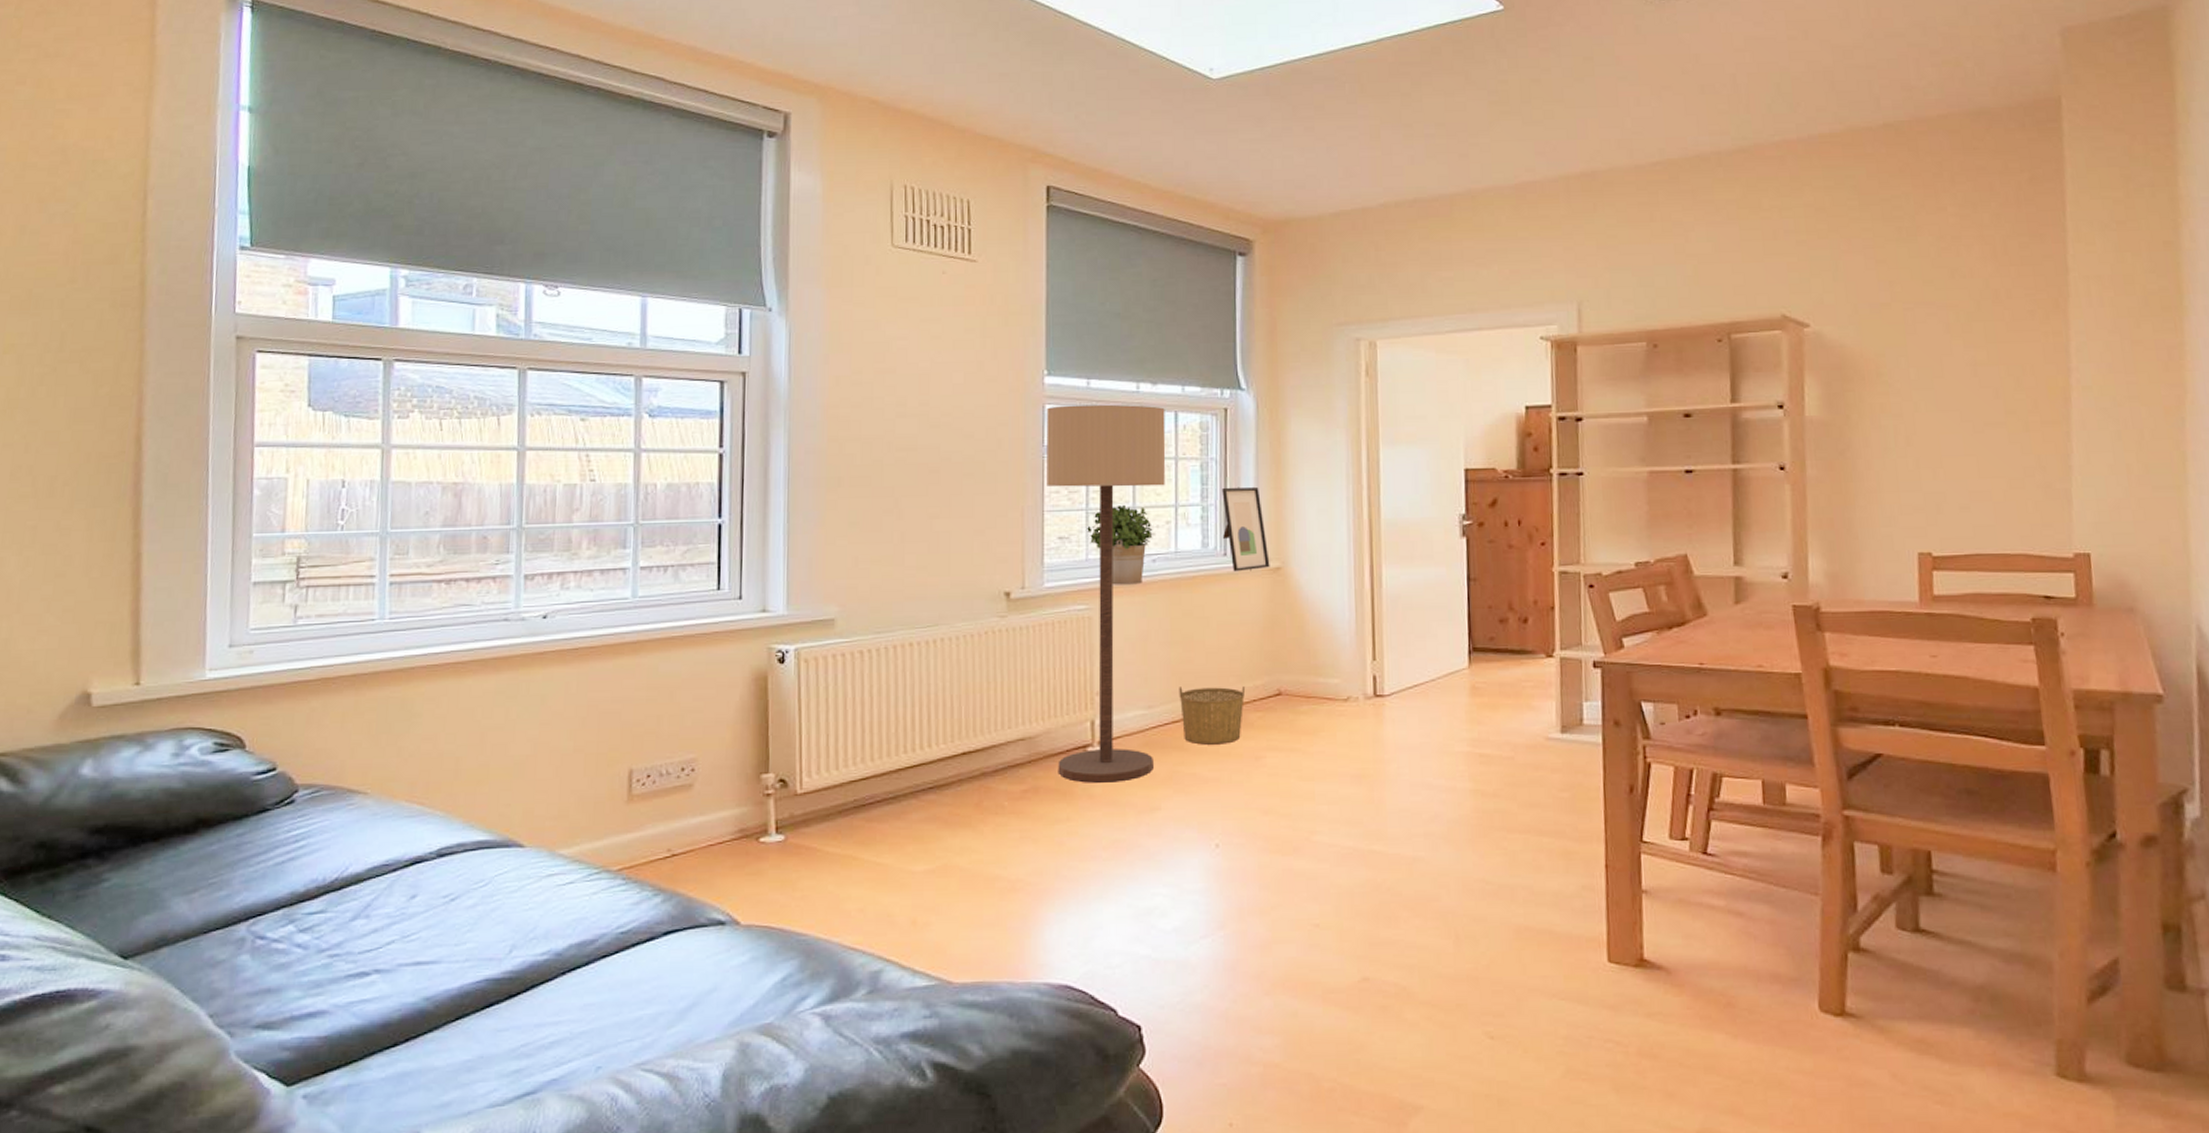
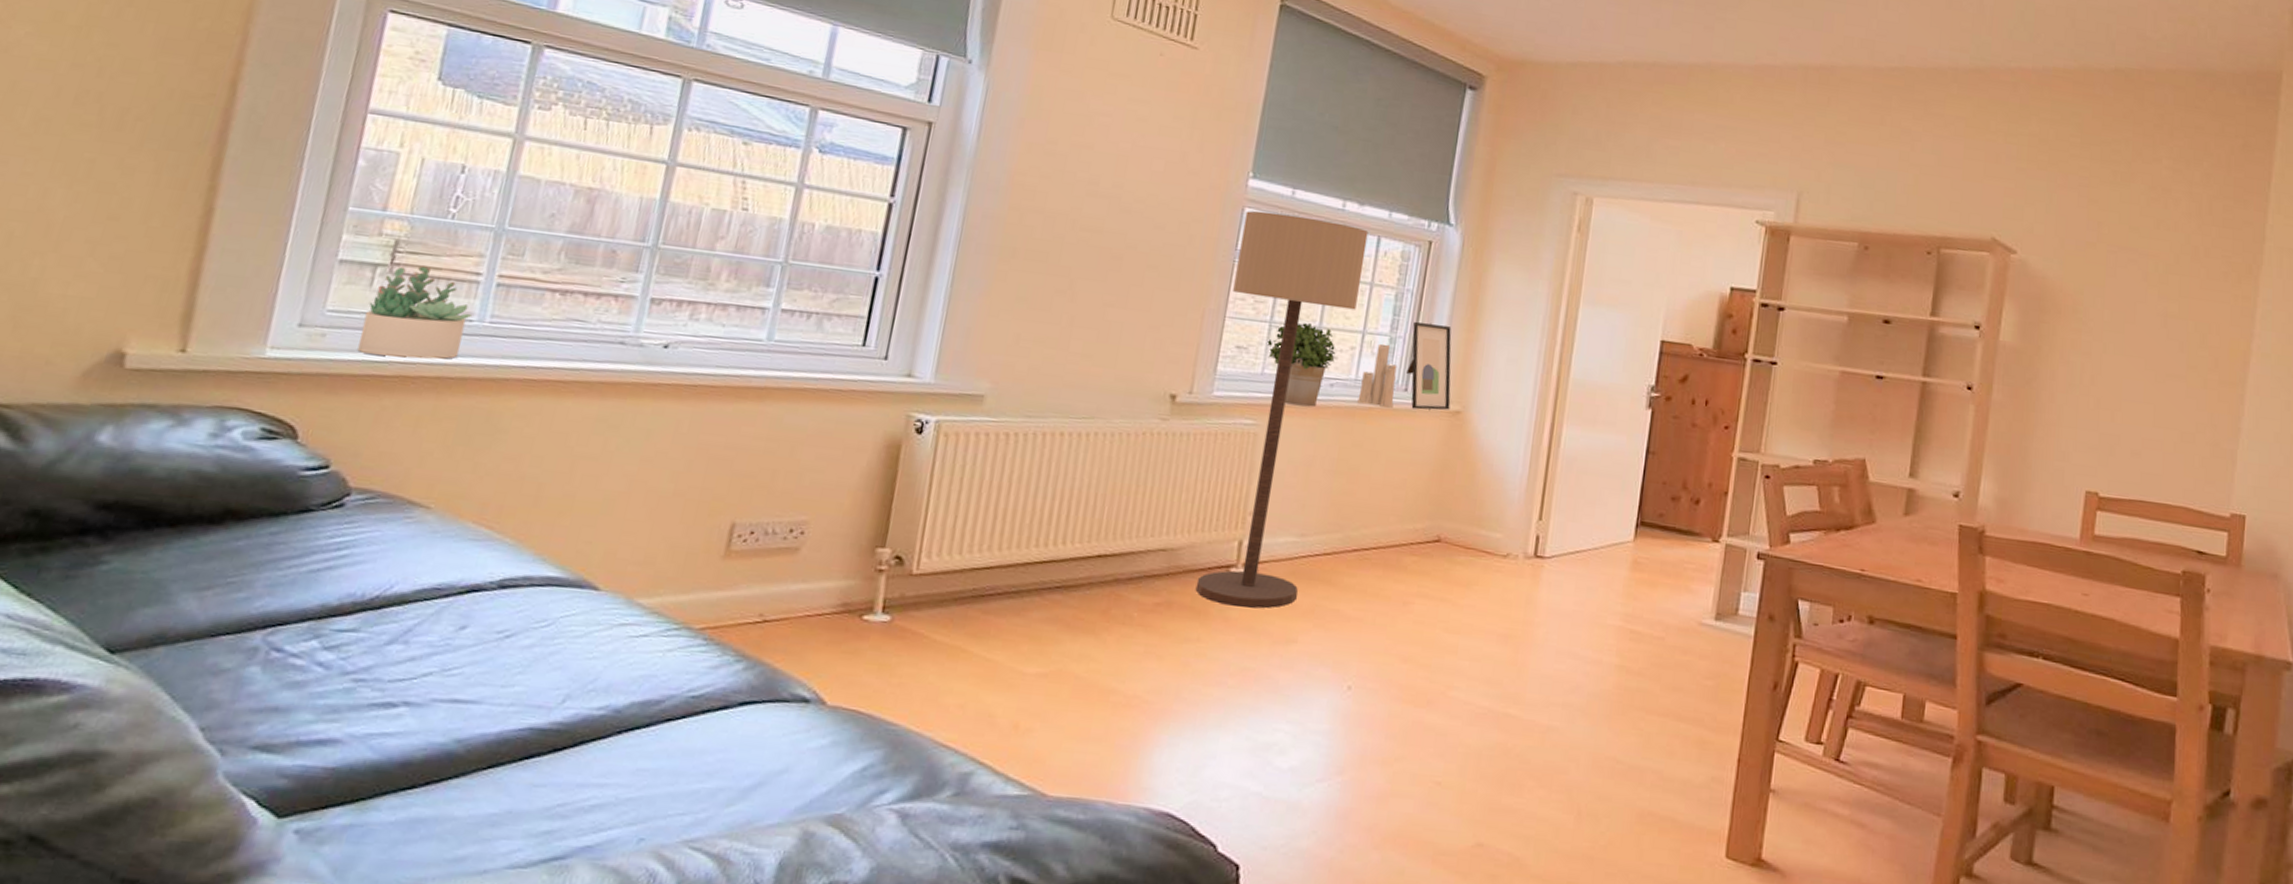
succulent plant: none [282,576,374,664] -> present [357,265,473,360]
basket: present [1178,686,1246,745] -> none [1333,518,1405,584]
candle: none [1181,506,1215,575] -> present [1357,336,1397,409]

